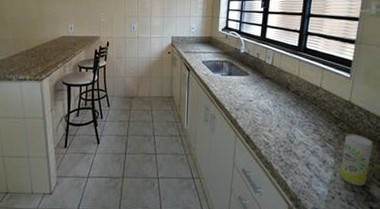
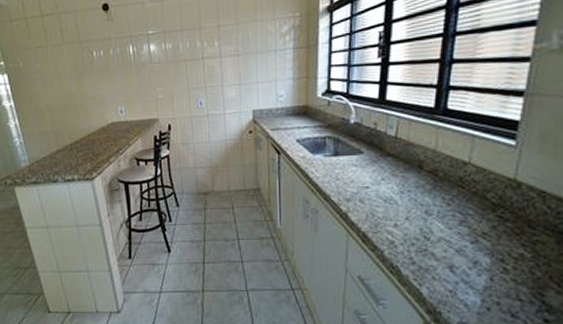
beverage can: present [339,133,373,186] -> none [498,223,551,293]

